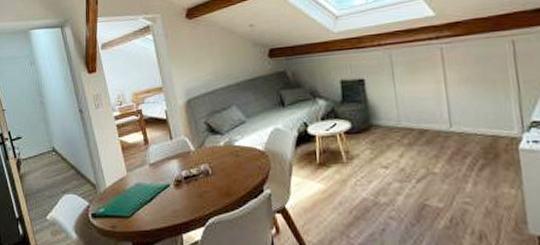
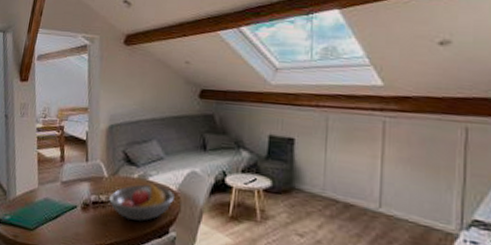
fruit bowl: none [200,147,263,186] -> present [109,182,174,221]

